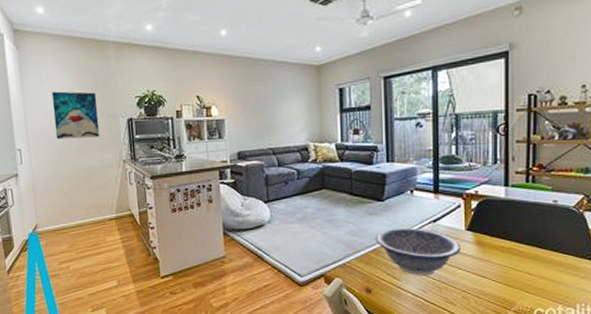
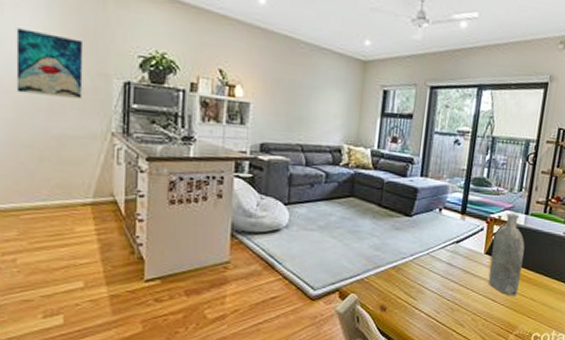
decorative bowl: present [376,227,460,276] -> none [398,245,478,297]
bottle: none [473,186,510,271] -> present [488,212,525,297]

